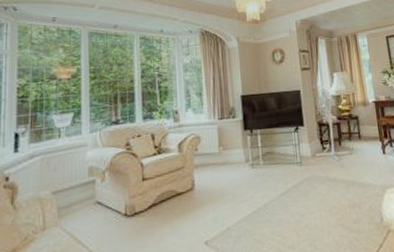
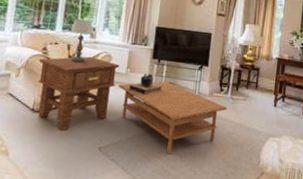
side table: none [124,142,211,232] -> present [38,56,120,131]
table lamp: none [152,104,176,152] -> present [71,19,93,63]
coffee table: none [214,151,335,233] -> present [119,81,228,154]
decorative urn: none [225,147,260,173] -> present [129,73,162,96]

